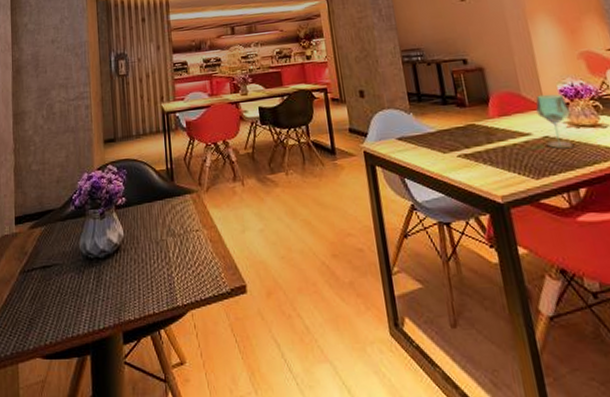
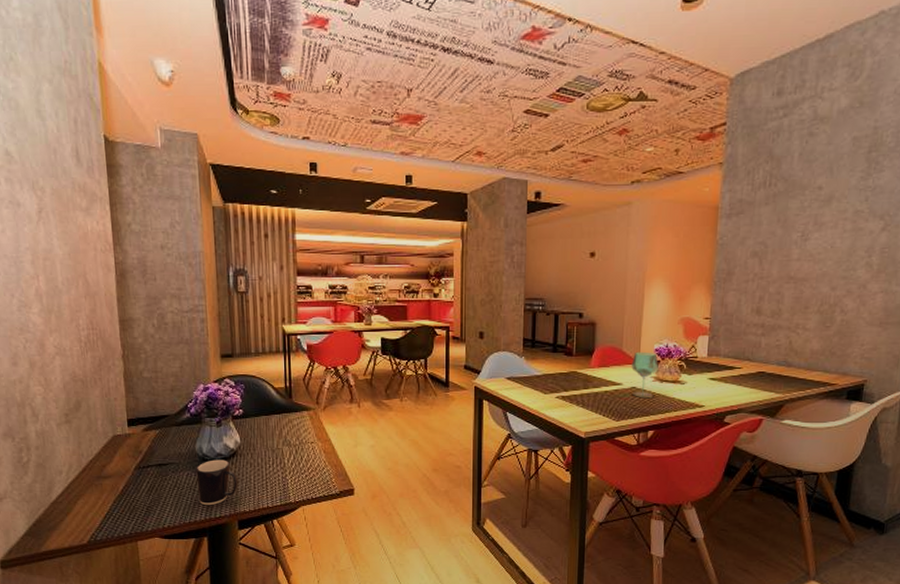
mug: none [79,257,122,315] -> present [196,459,238,506]

